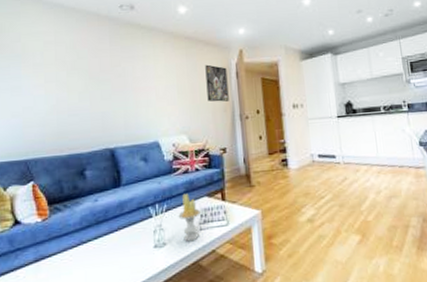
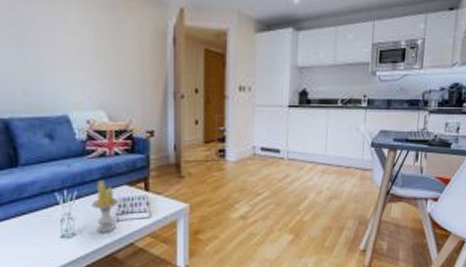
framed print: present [205,64,229,102] -> none [133,22,162,74]

